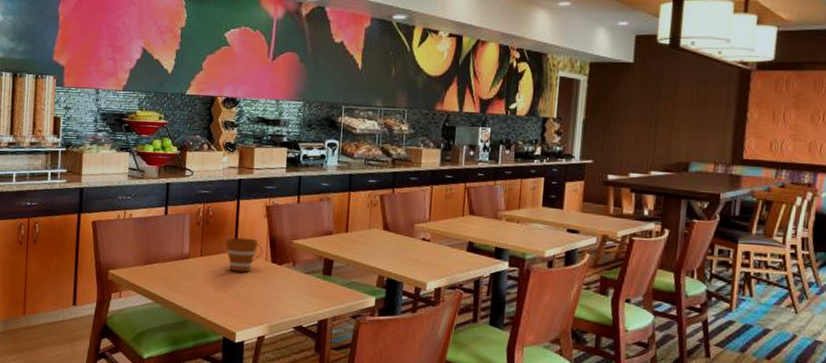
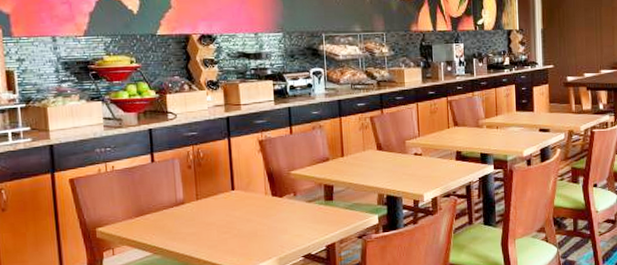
cup: present [225,237,263,272] -> none [221,175,262,211]

